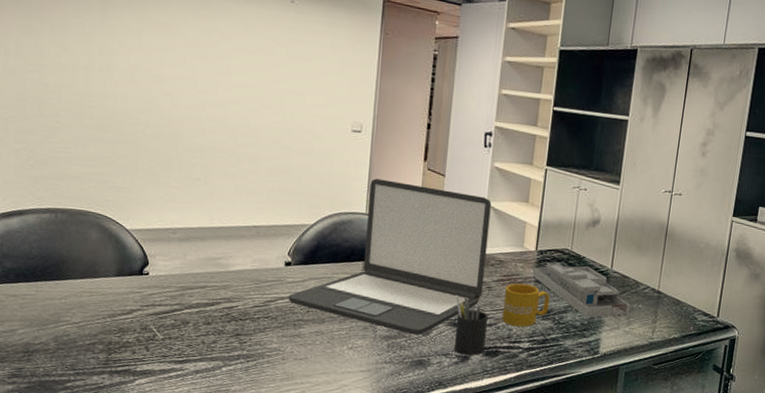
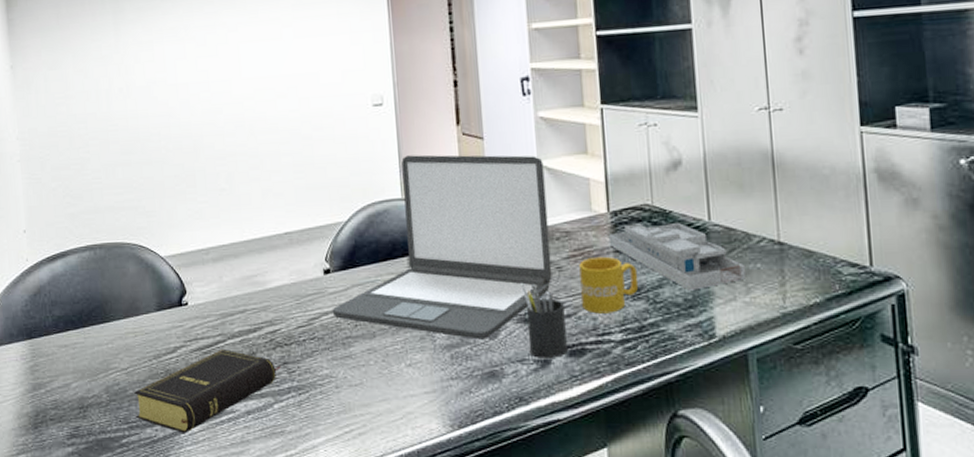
book: none [84,317,233,383] -> present [134,349,281,433]

